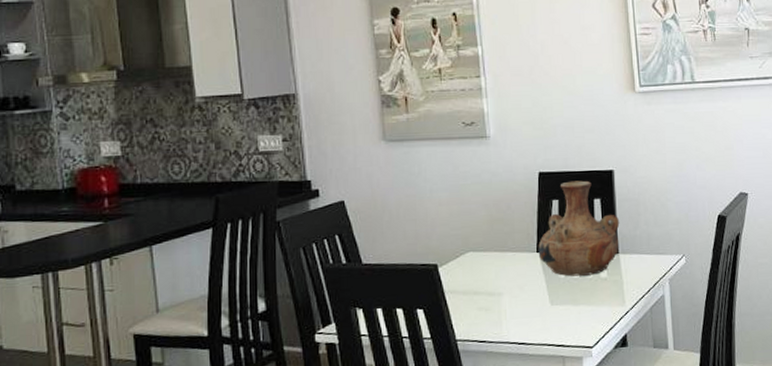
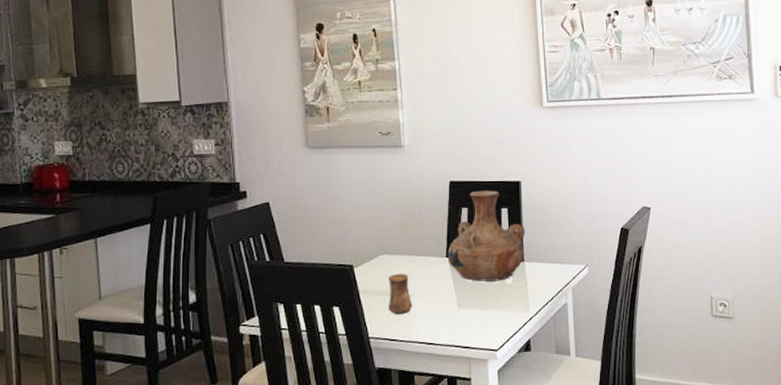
cup: none [476,271,502,314] -> present [389,274,413,314]

